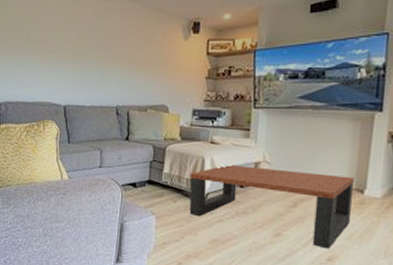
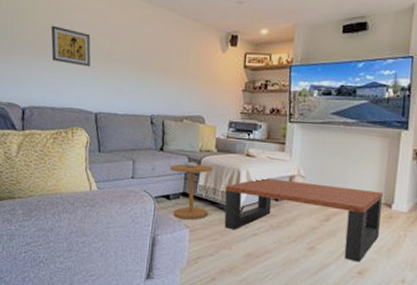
wall art: none [21,23,58,61] -> present [51,25,91,67]
side table: none [135,150,178,207] -> present [170,161,214,220]

